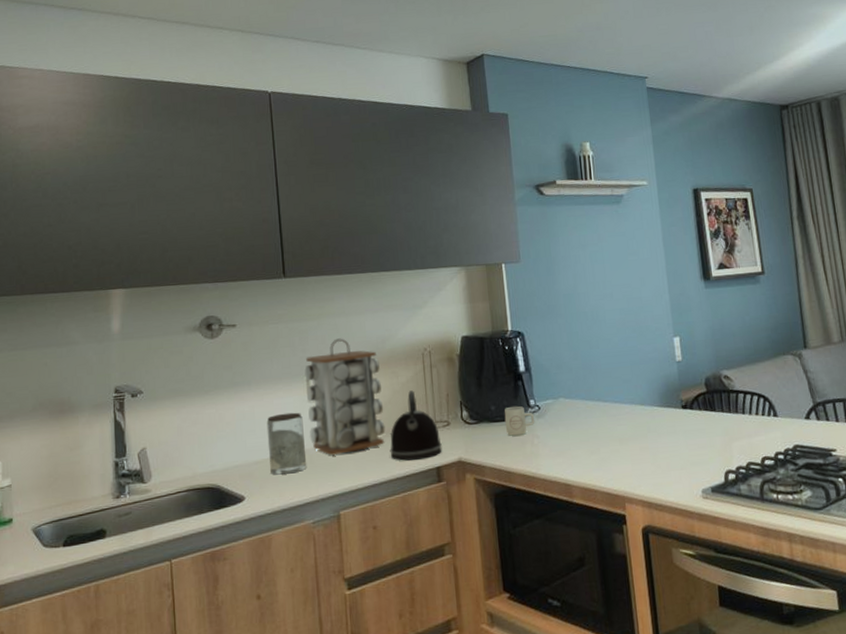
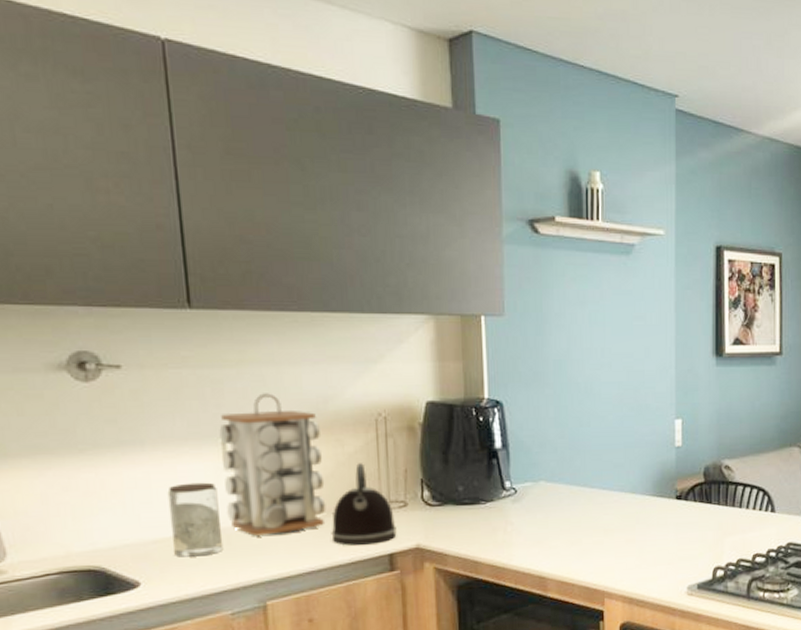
mug: present [504,405,535,436] -> none [473,487,510,522]

